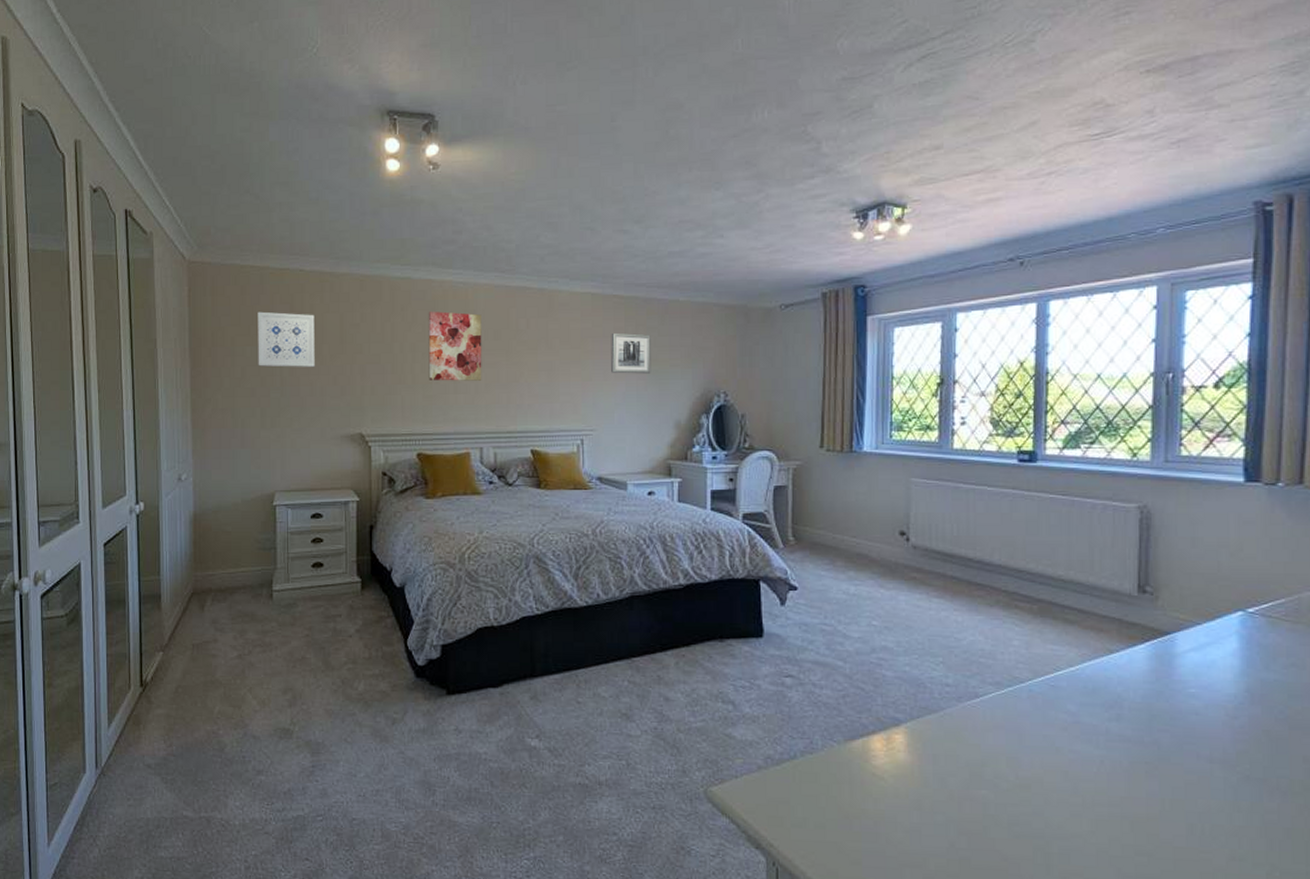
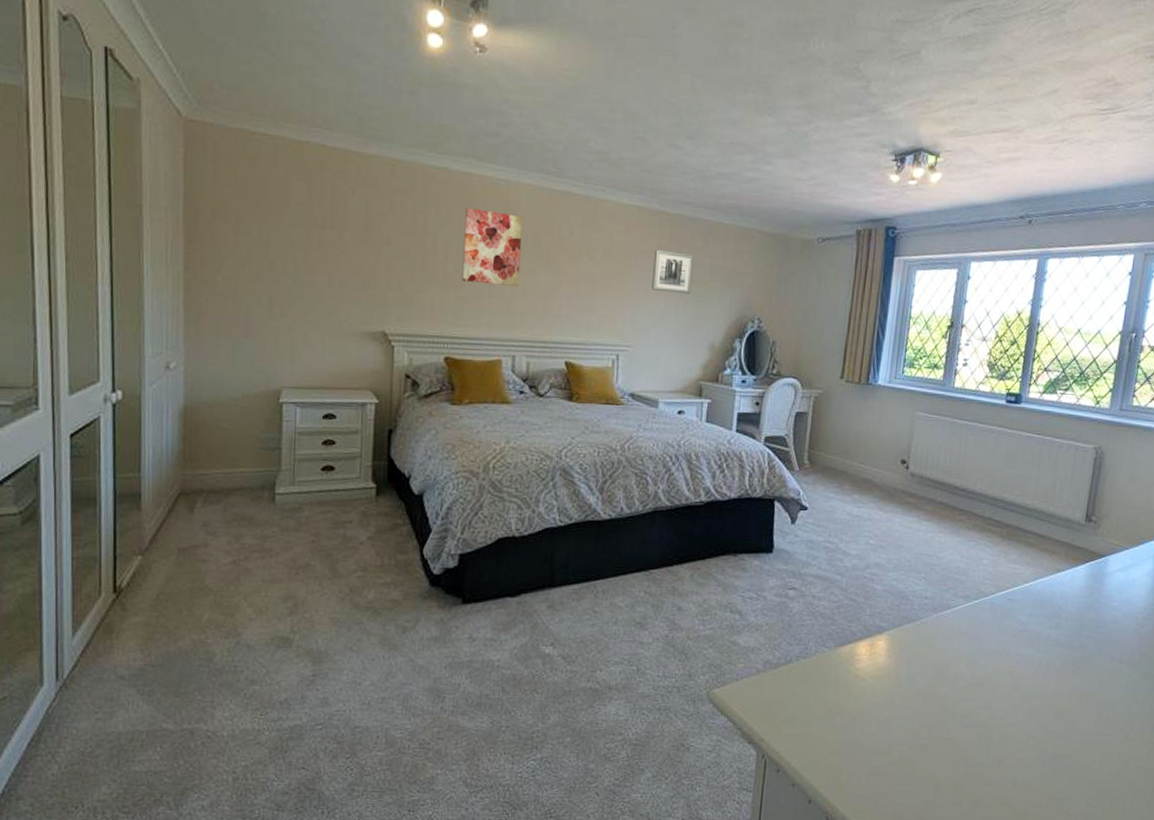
wall art: present [258,311,315,367] -> none [267,187,337,255]

